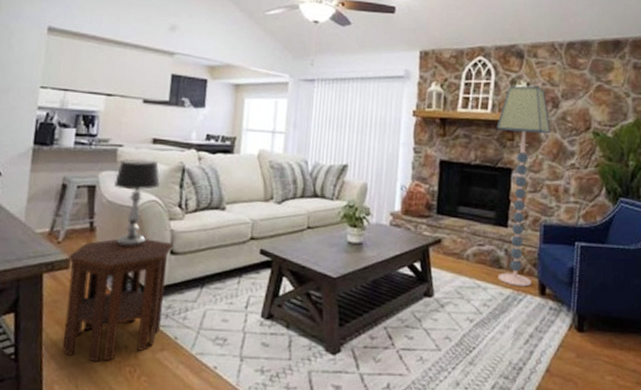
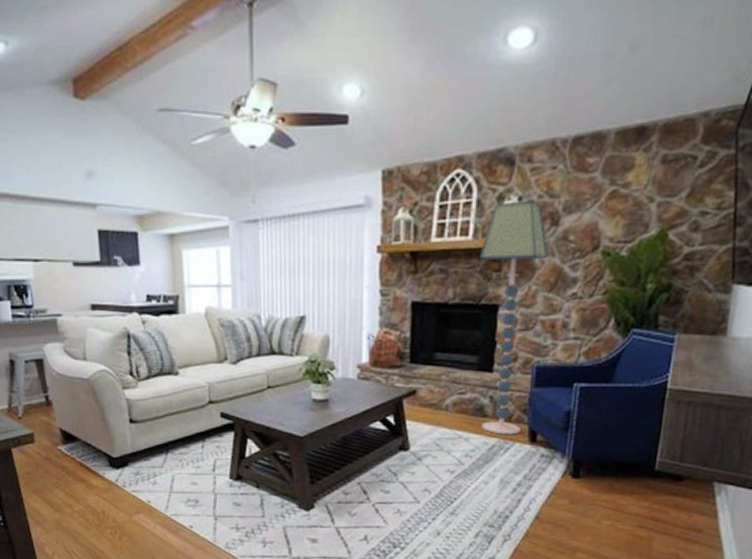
side table: present [62,239,173,363] -> none [29,409,133,526]
table lamp: present [114,158,160,247] -> none [61,327,107,419]

